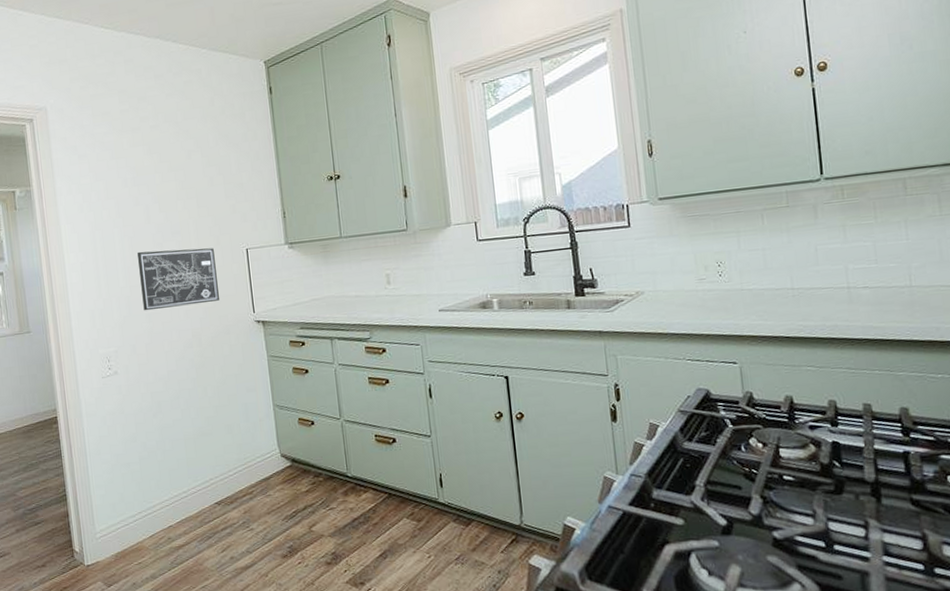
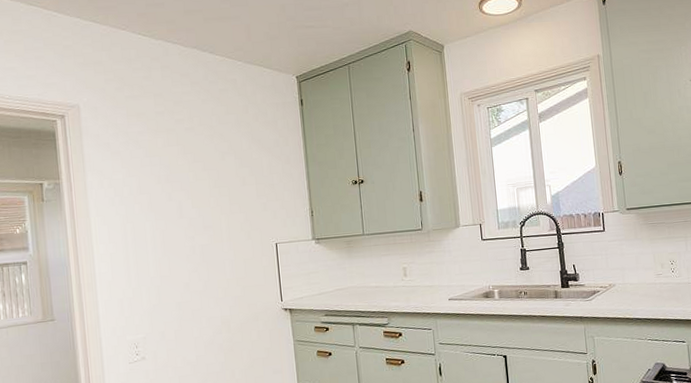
wall art: present [137,248,220,311] -> none [169,242,250,300]

